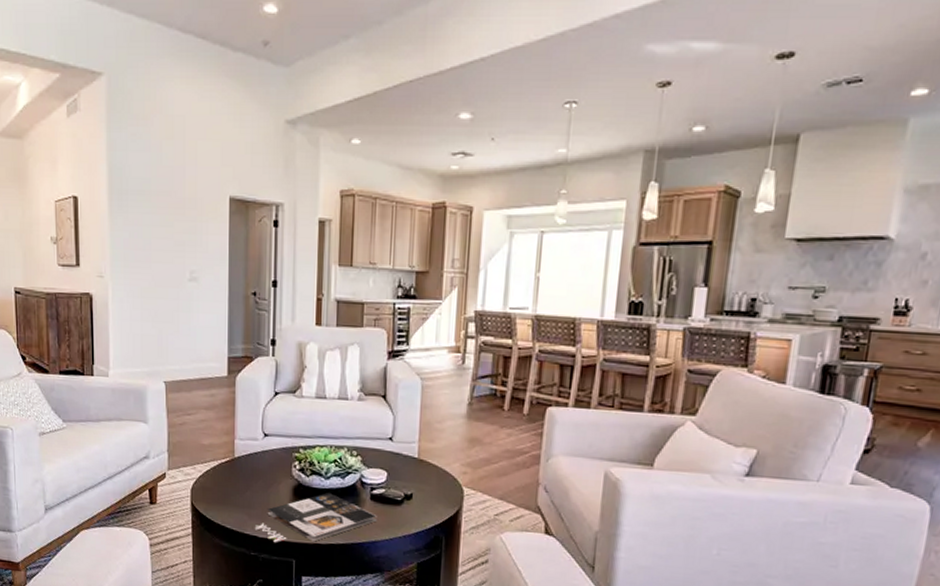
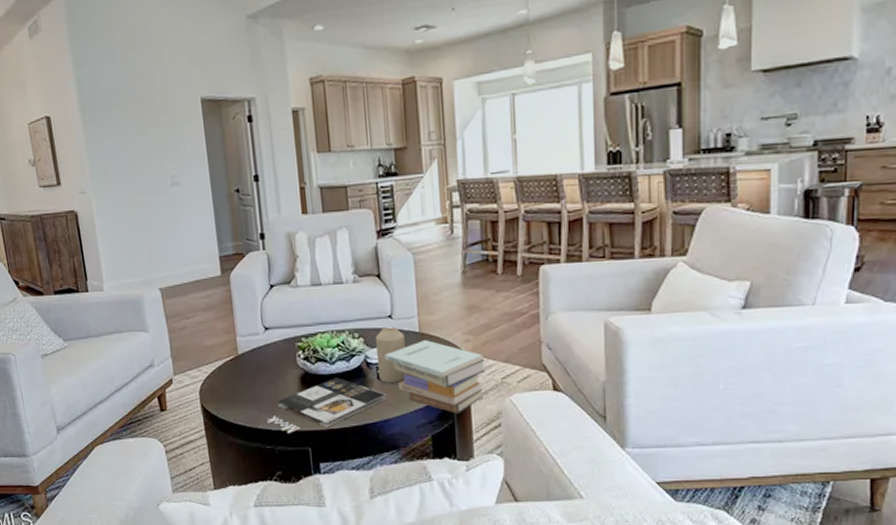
candle: none [372,449,402,506] -> present [376,327,407,383]
books: none [380,467,480,546] -> present [385,340,485,415]

